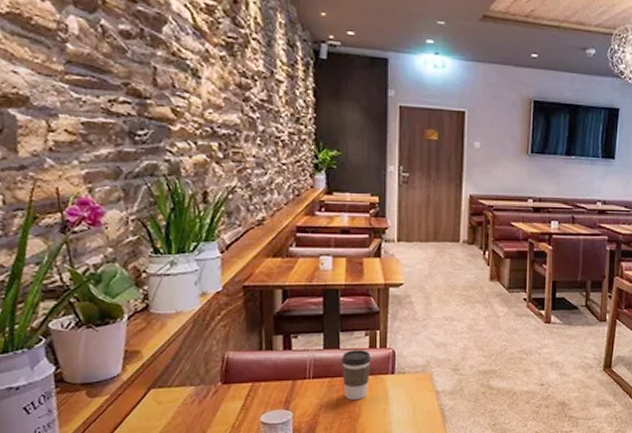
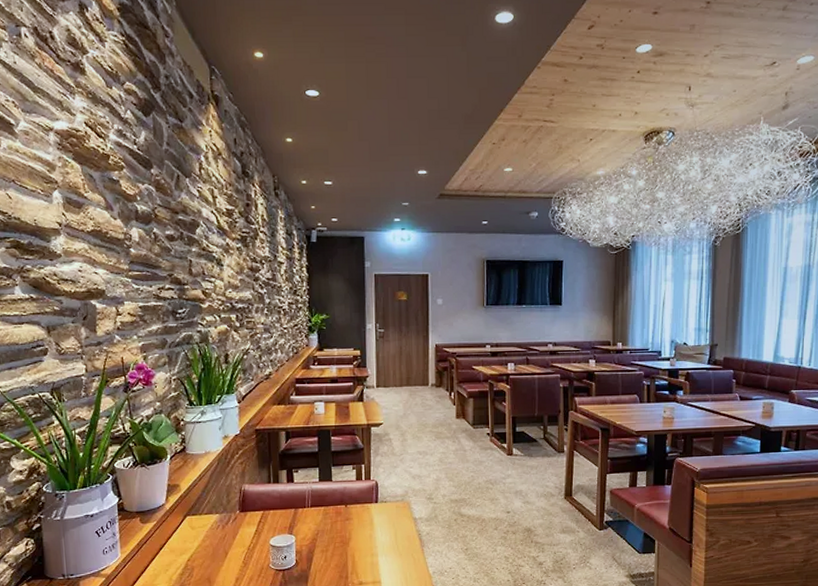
coffee cup: present [341,350,371,401] -> none [334,482,358,527]

